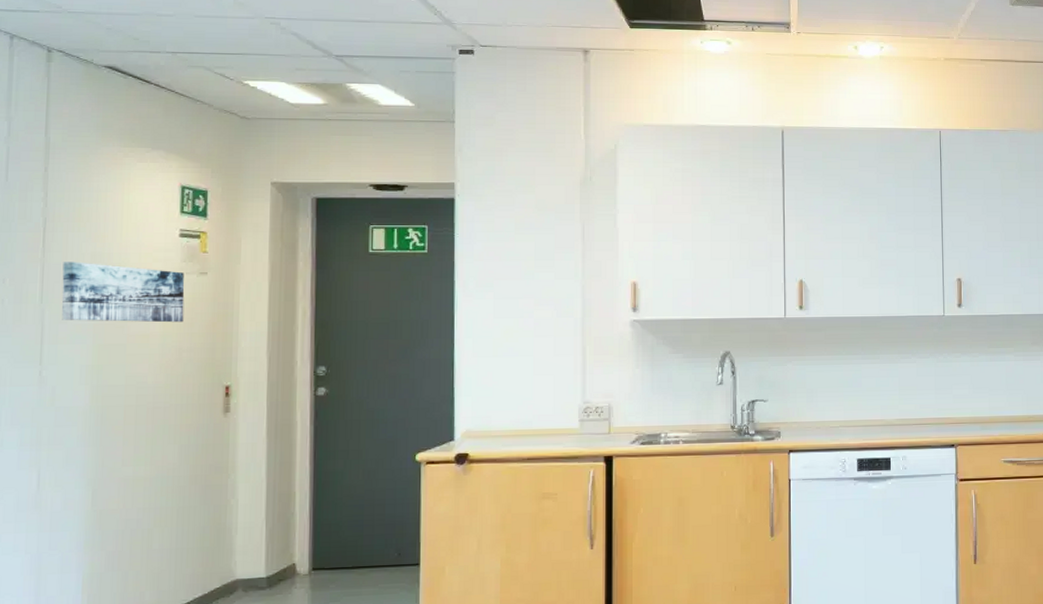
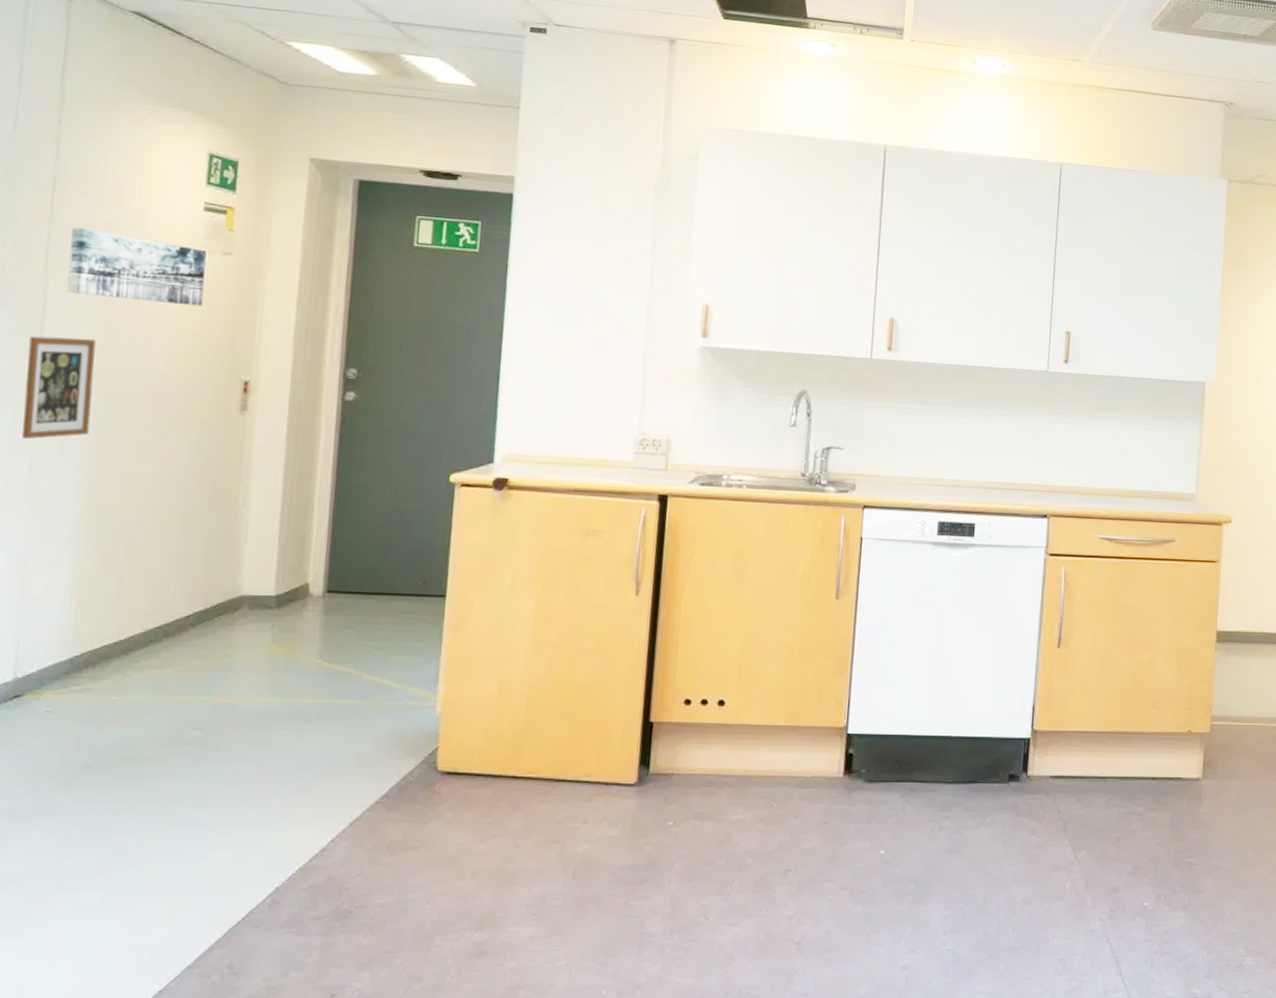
picture frame: none [29,360,91,455] -> present [22,336,96,440]

